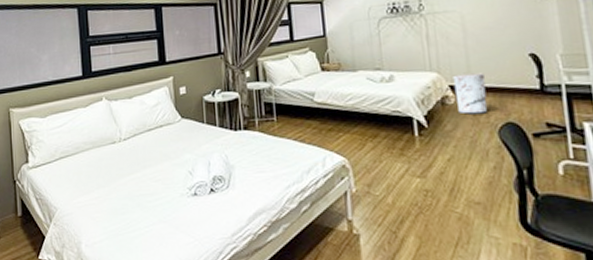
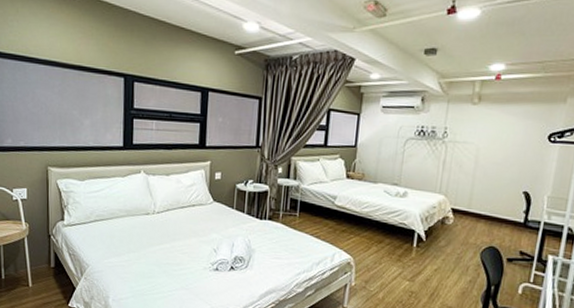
trash can: present [452,72,488,114] -> none [453,199,484,236]

